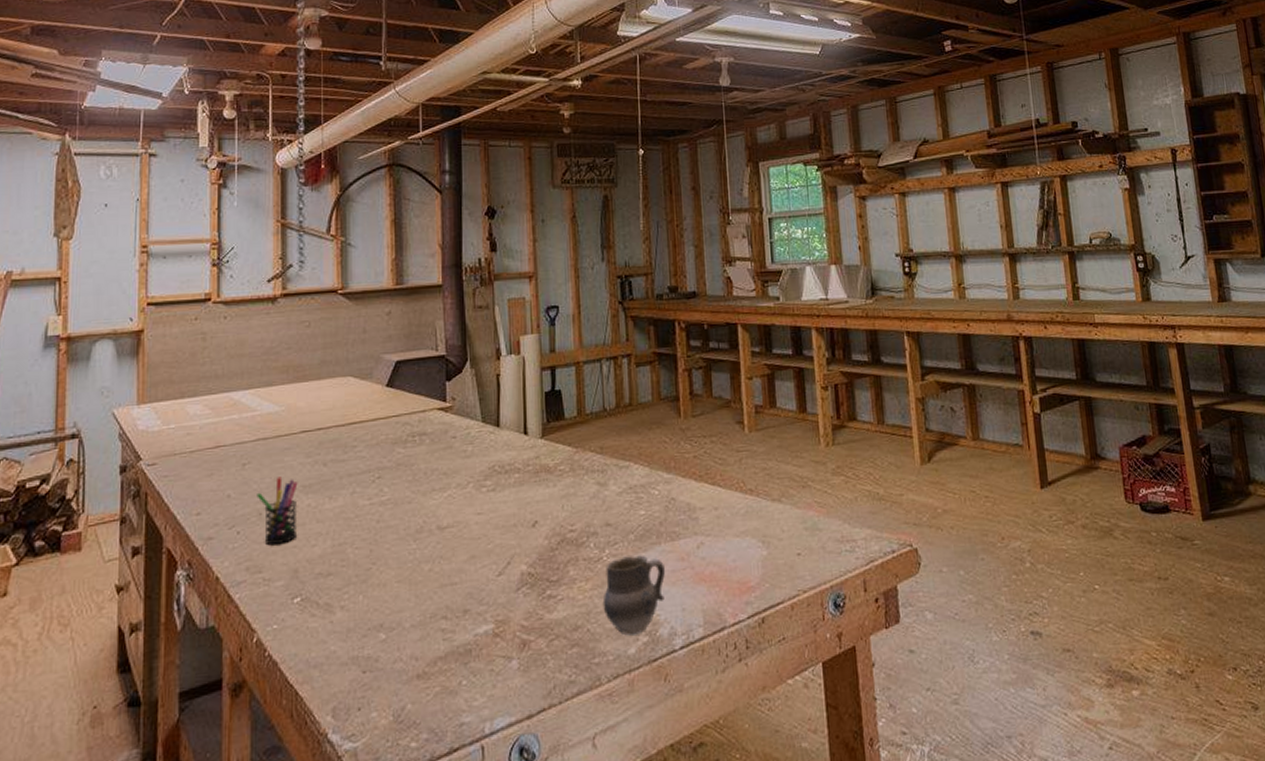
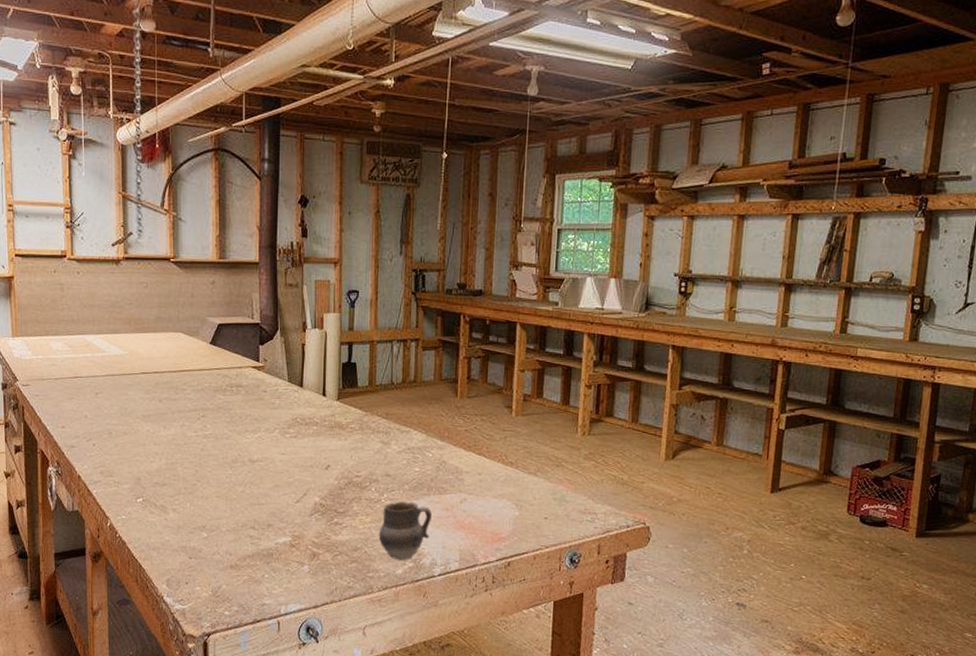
pen holder: present [257,477,298,546] -> none [107,406,139,458]

